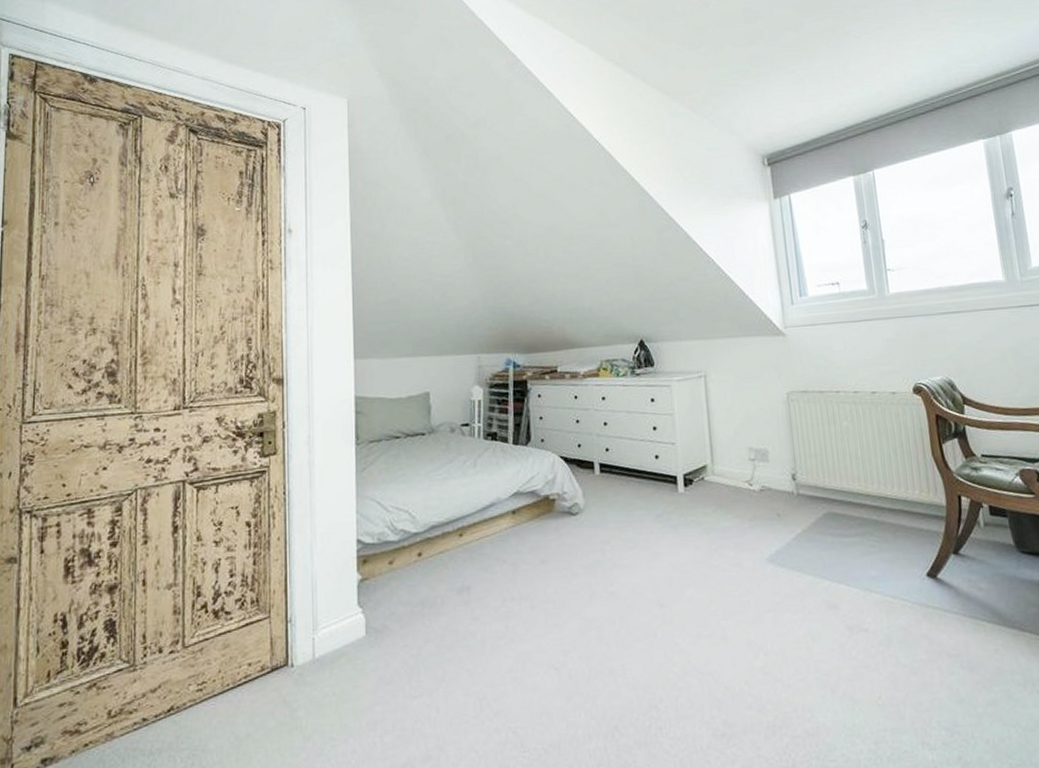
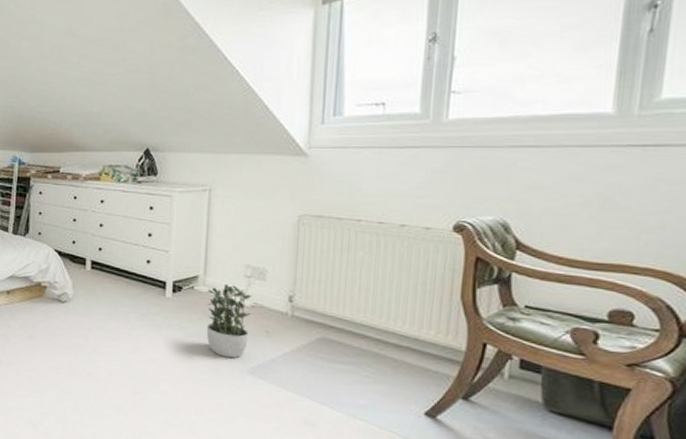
potted plant: none [715,470,763,549] -> present [205,283,252,358]

